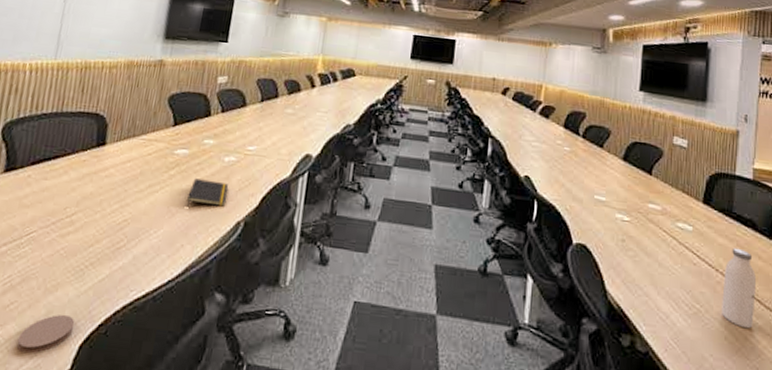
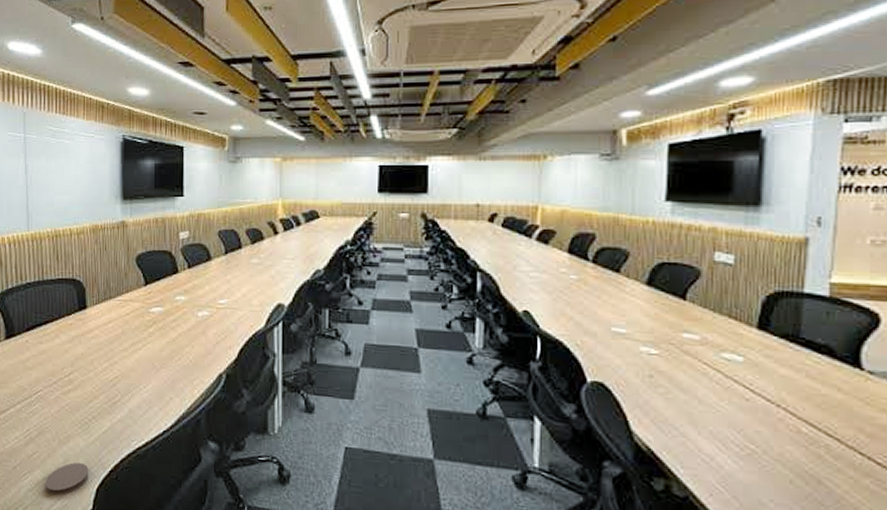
notepad: present [186,178,228,207] -> none [169,335,206,362]
water bottle: present [722,247,756,329] -> none [785,379,833,472]

